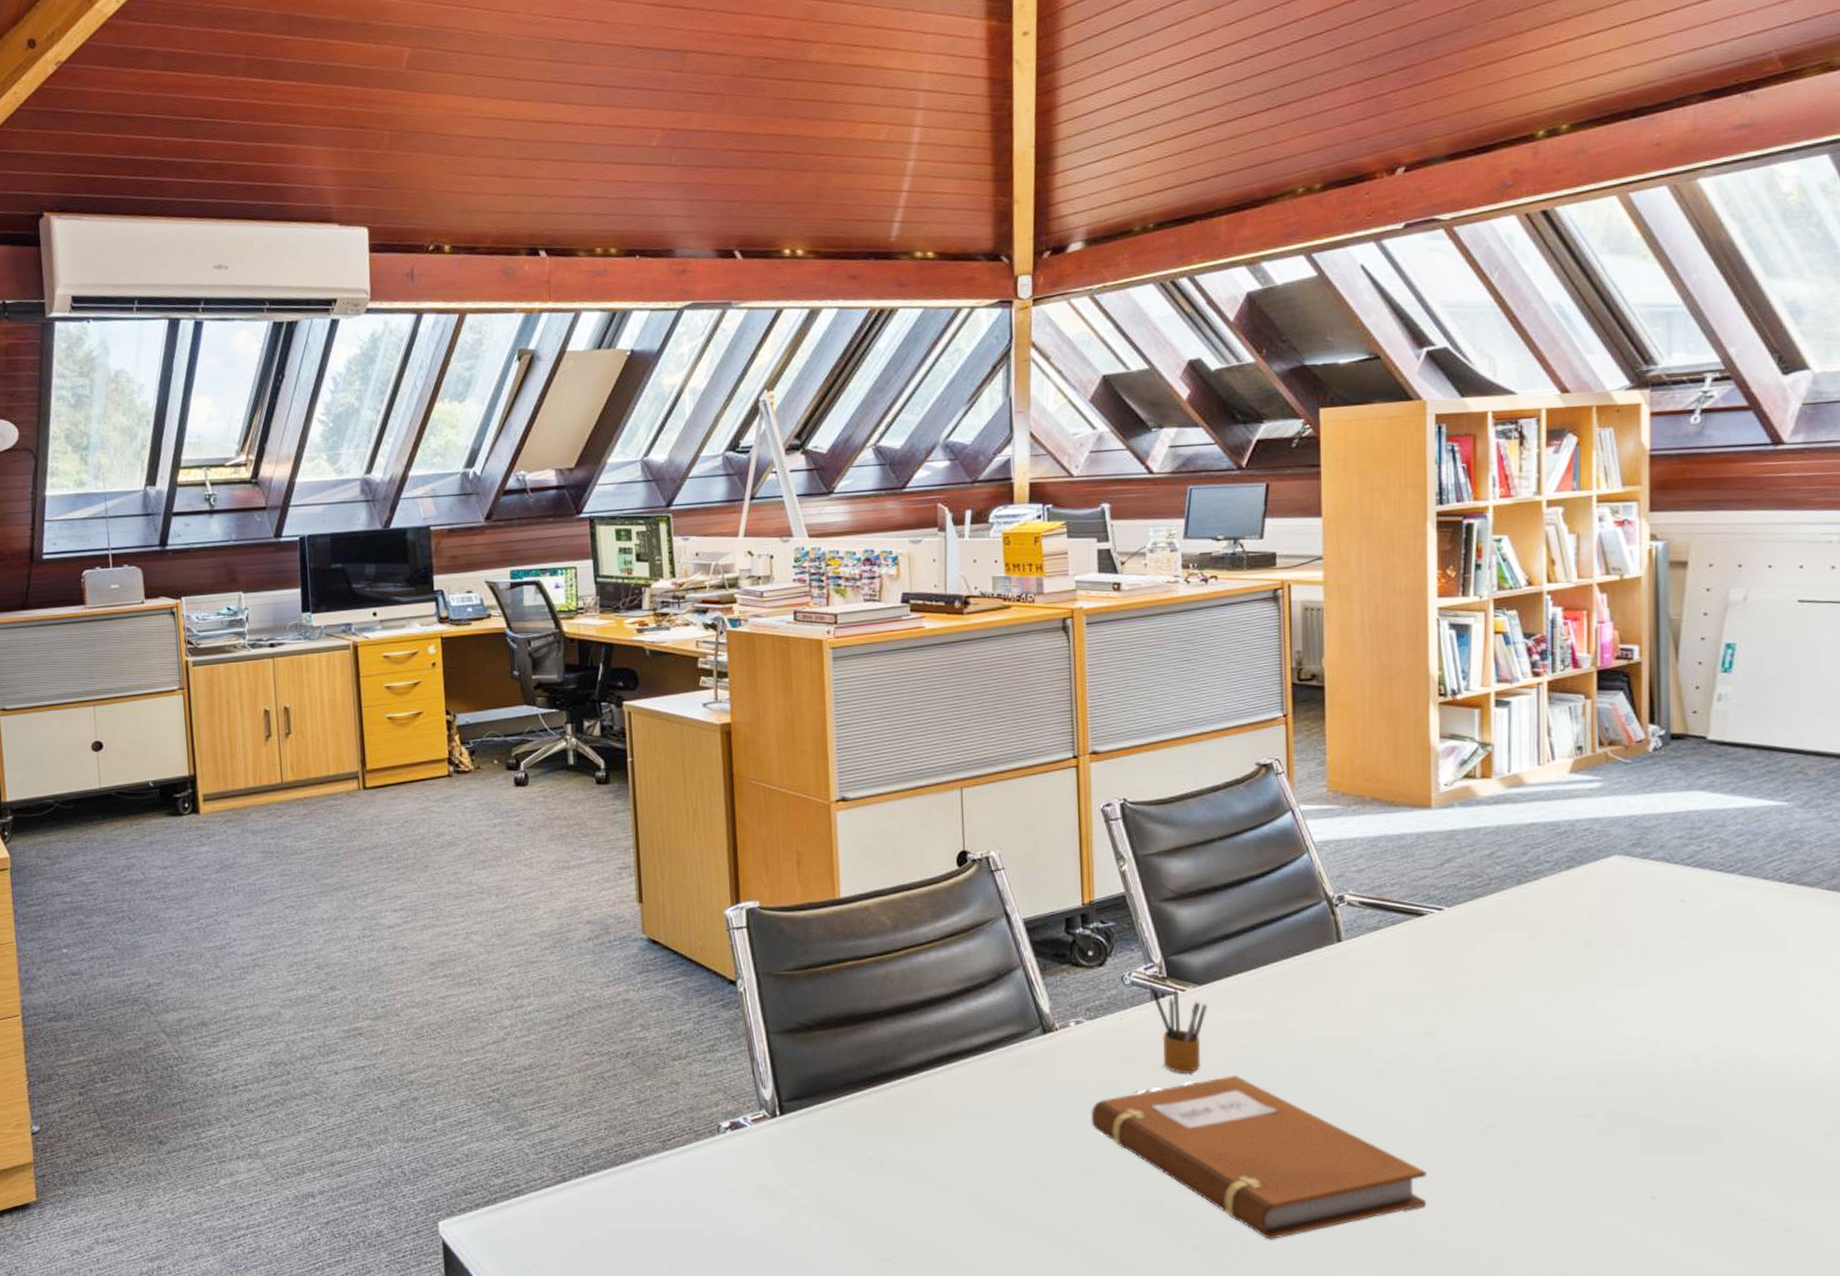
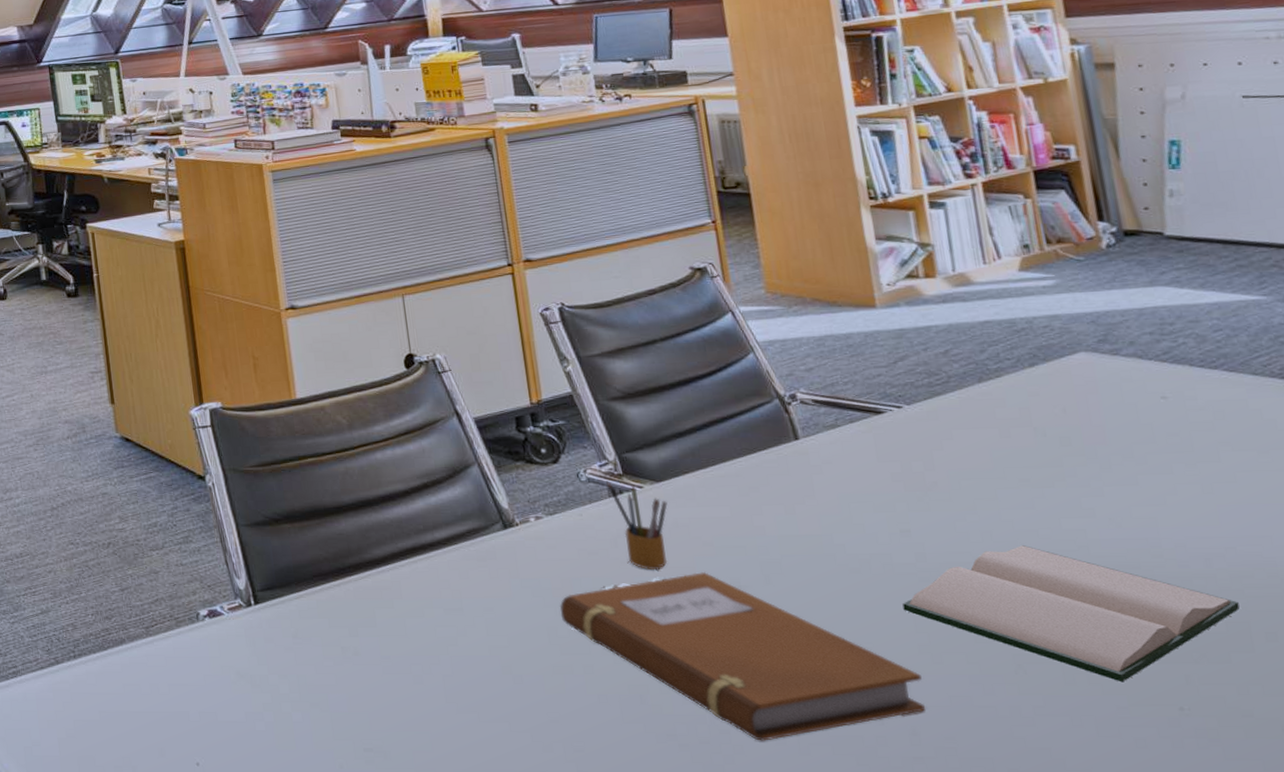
hardback book: none [1418,1045,1718,1174] -> present [902,545,1240,682]

